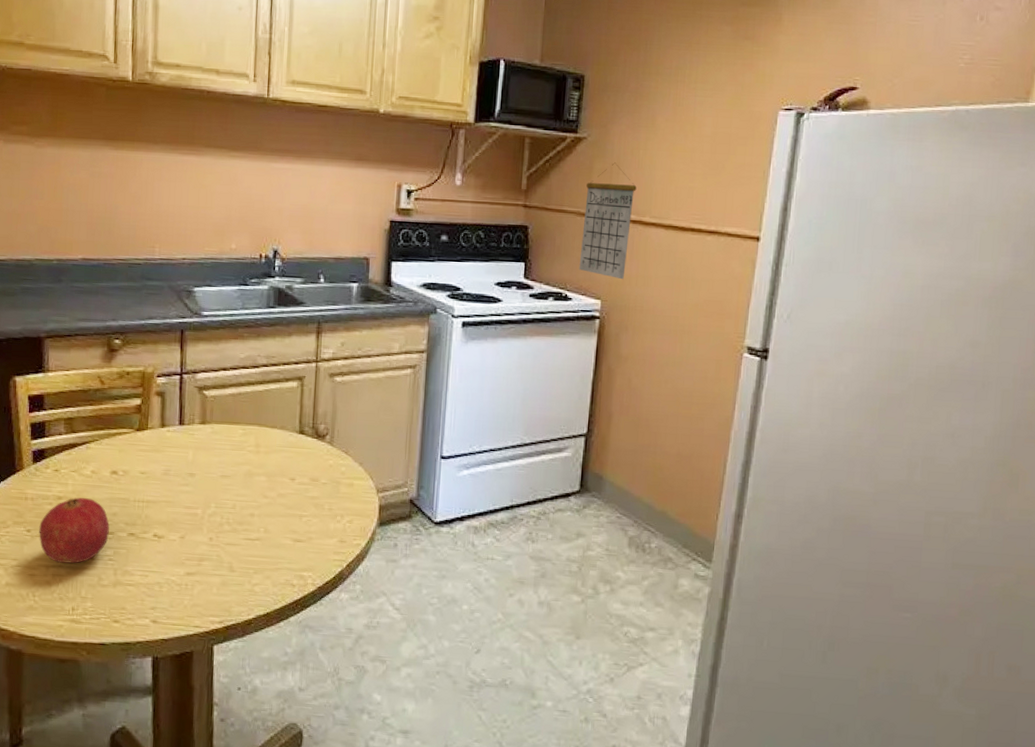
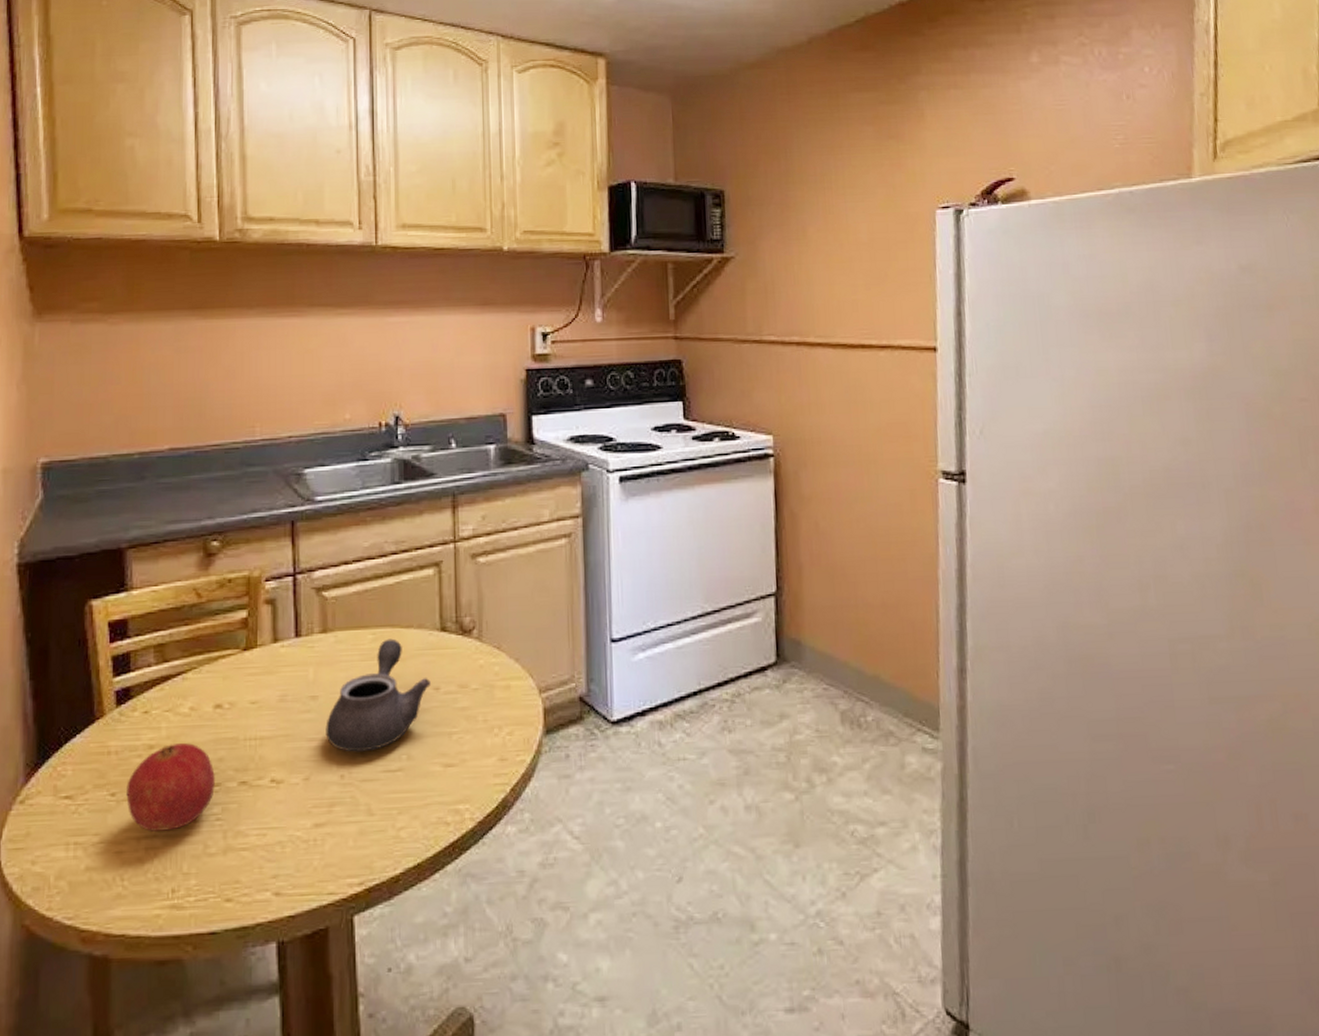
teapot: none [199,435,288,522] -> present [325,638,431,752]
calendar: present [579,162,637,280] -> none [741,281,796,410]

